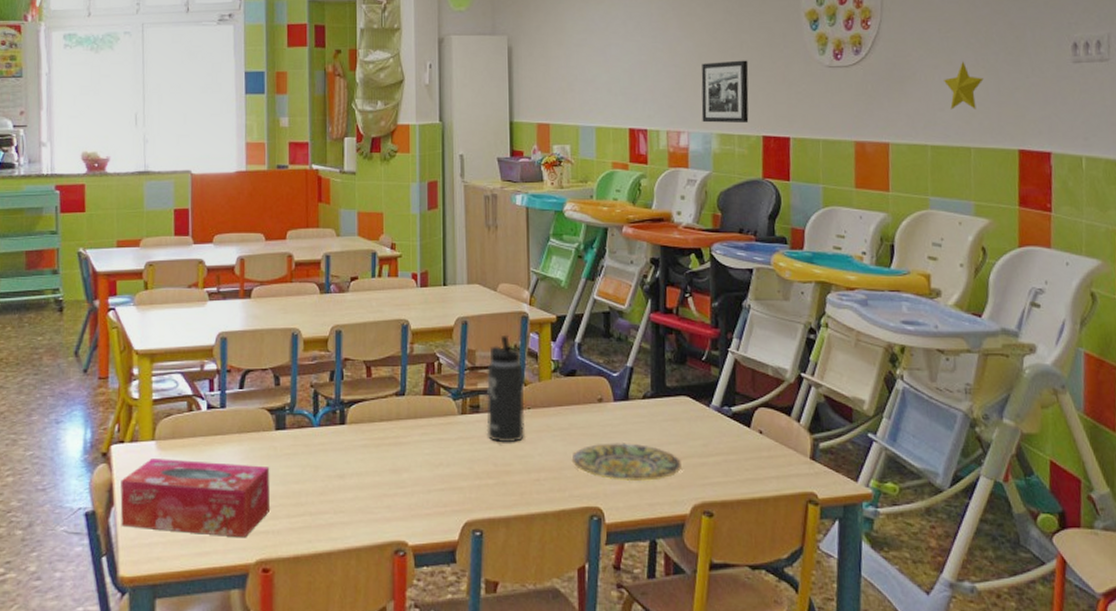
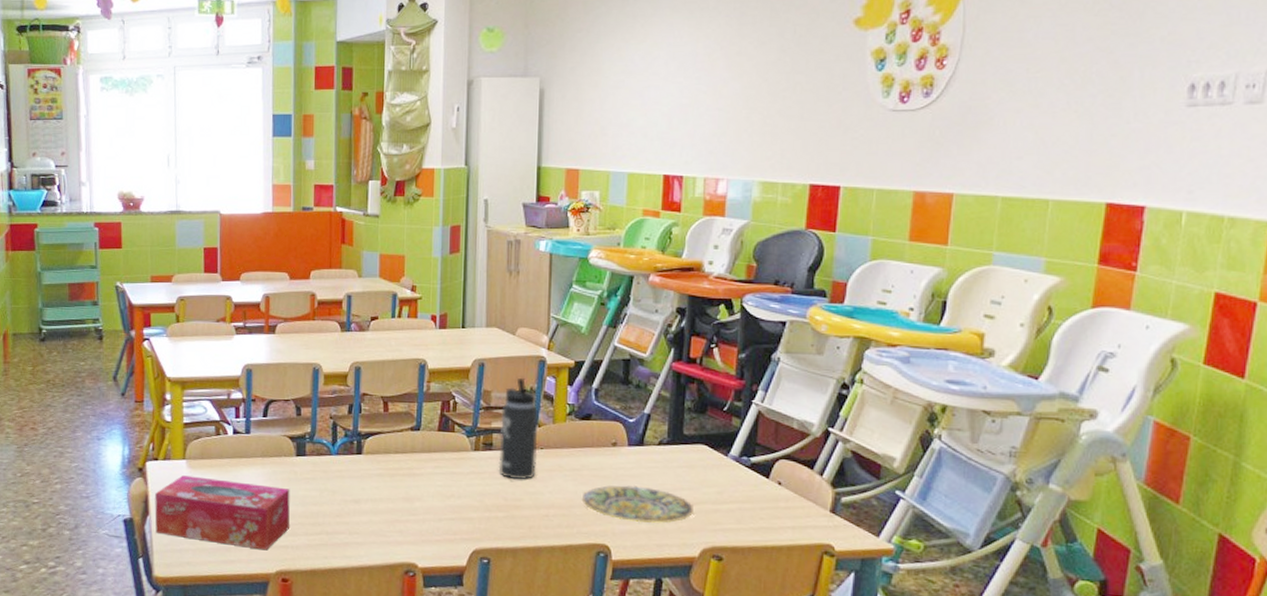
picture frame: present [701,60,749,123] -> none [743,103,801,170]
decorative star: present [944,61,984,110] -> none [1026,104,1074,158]

